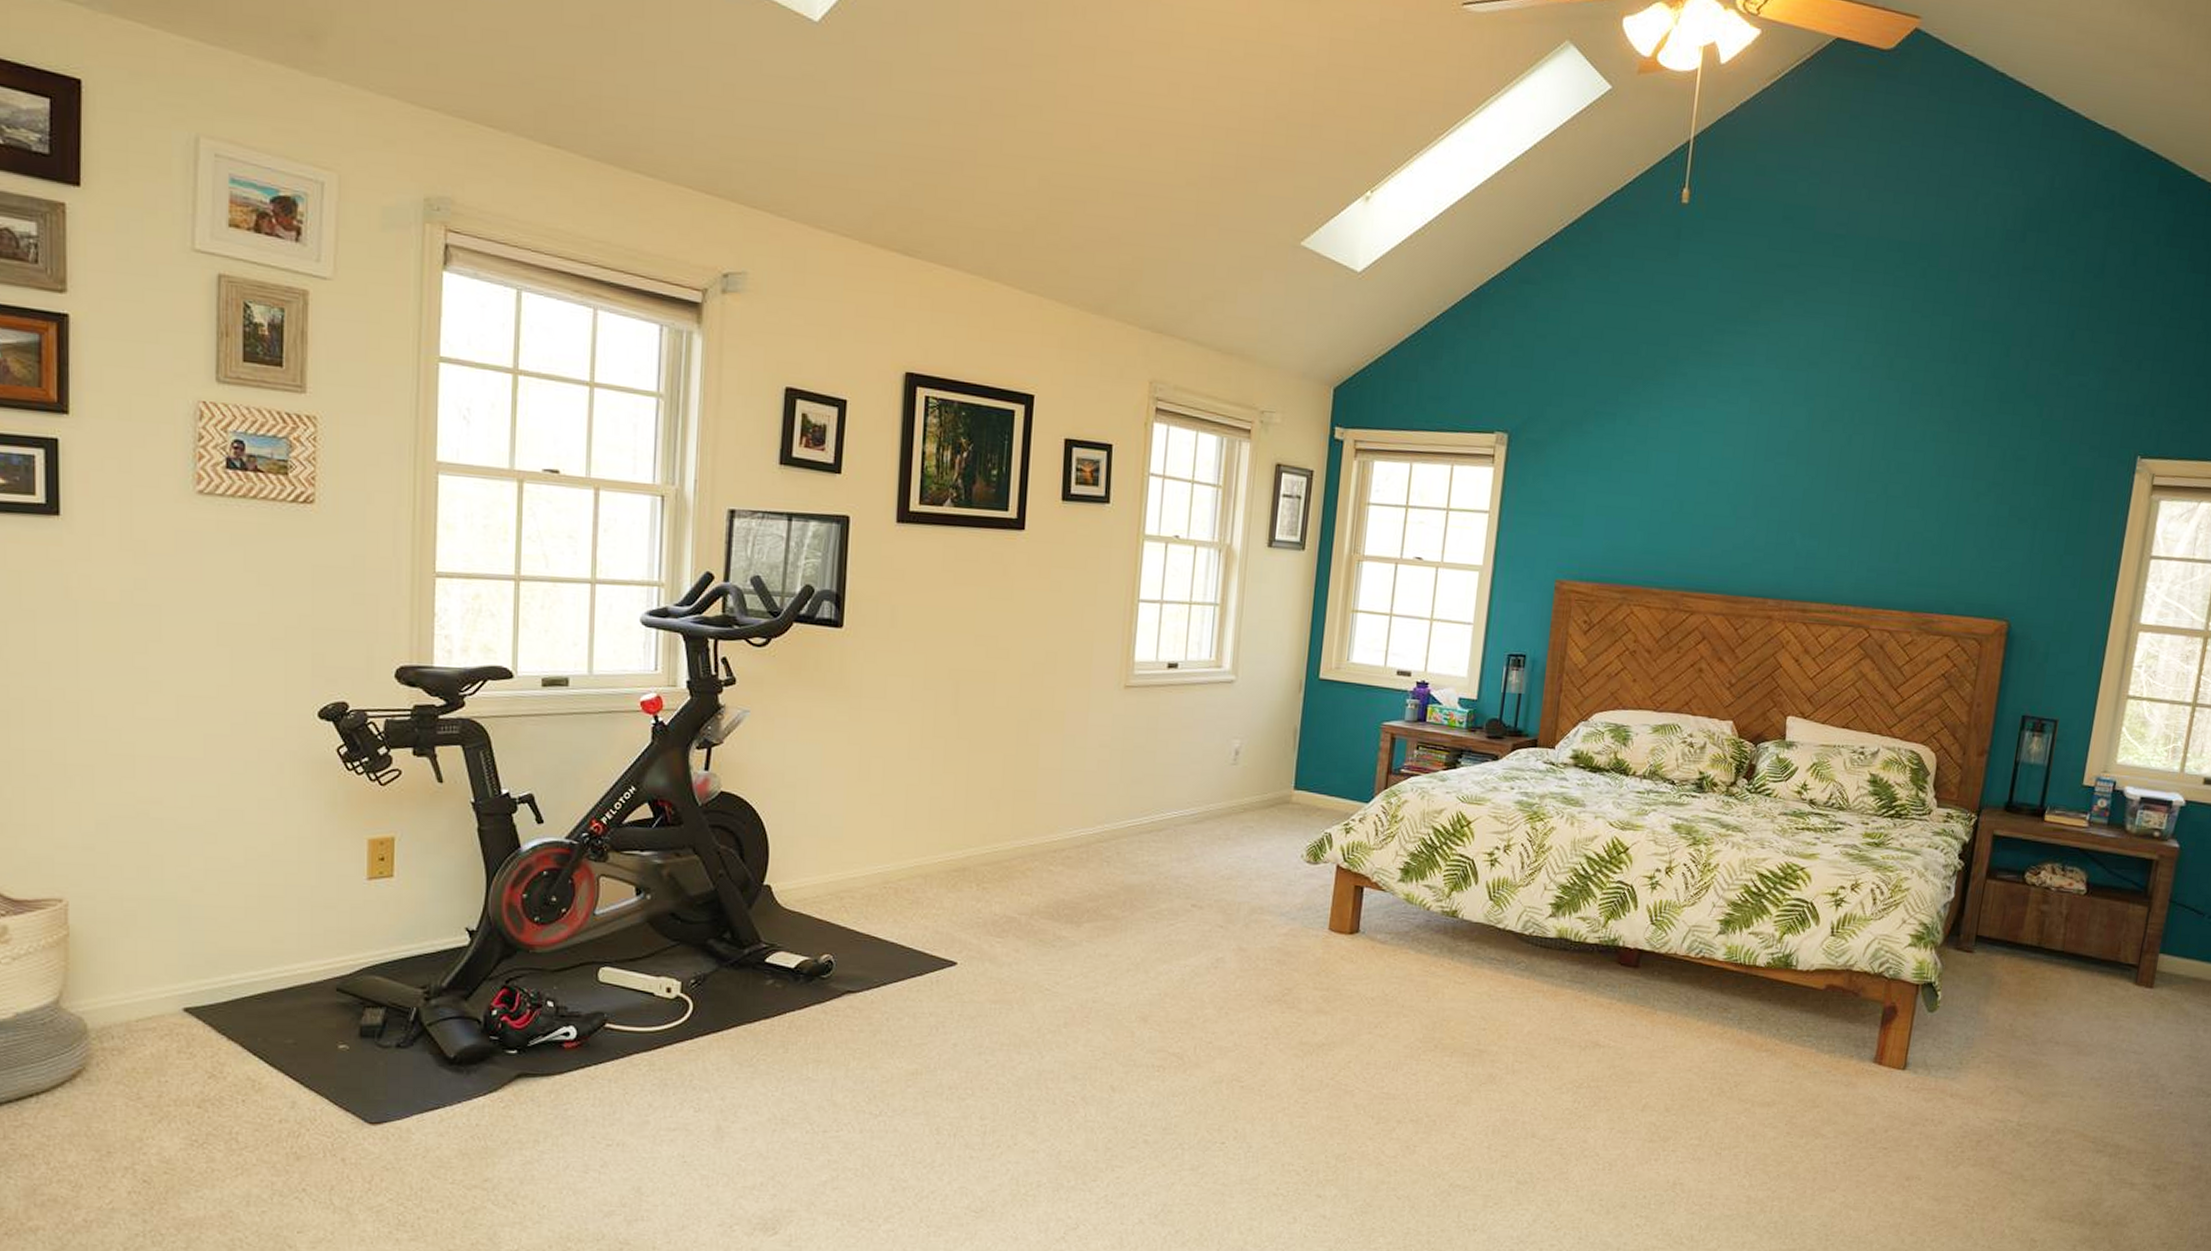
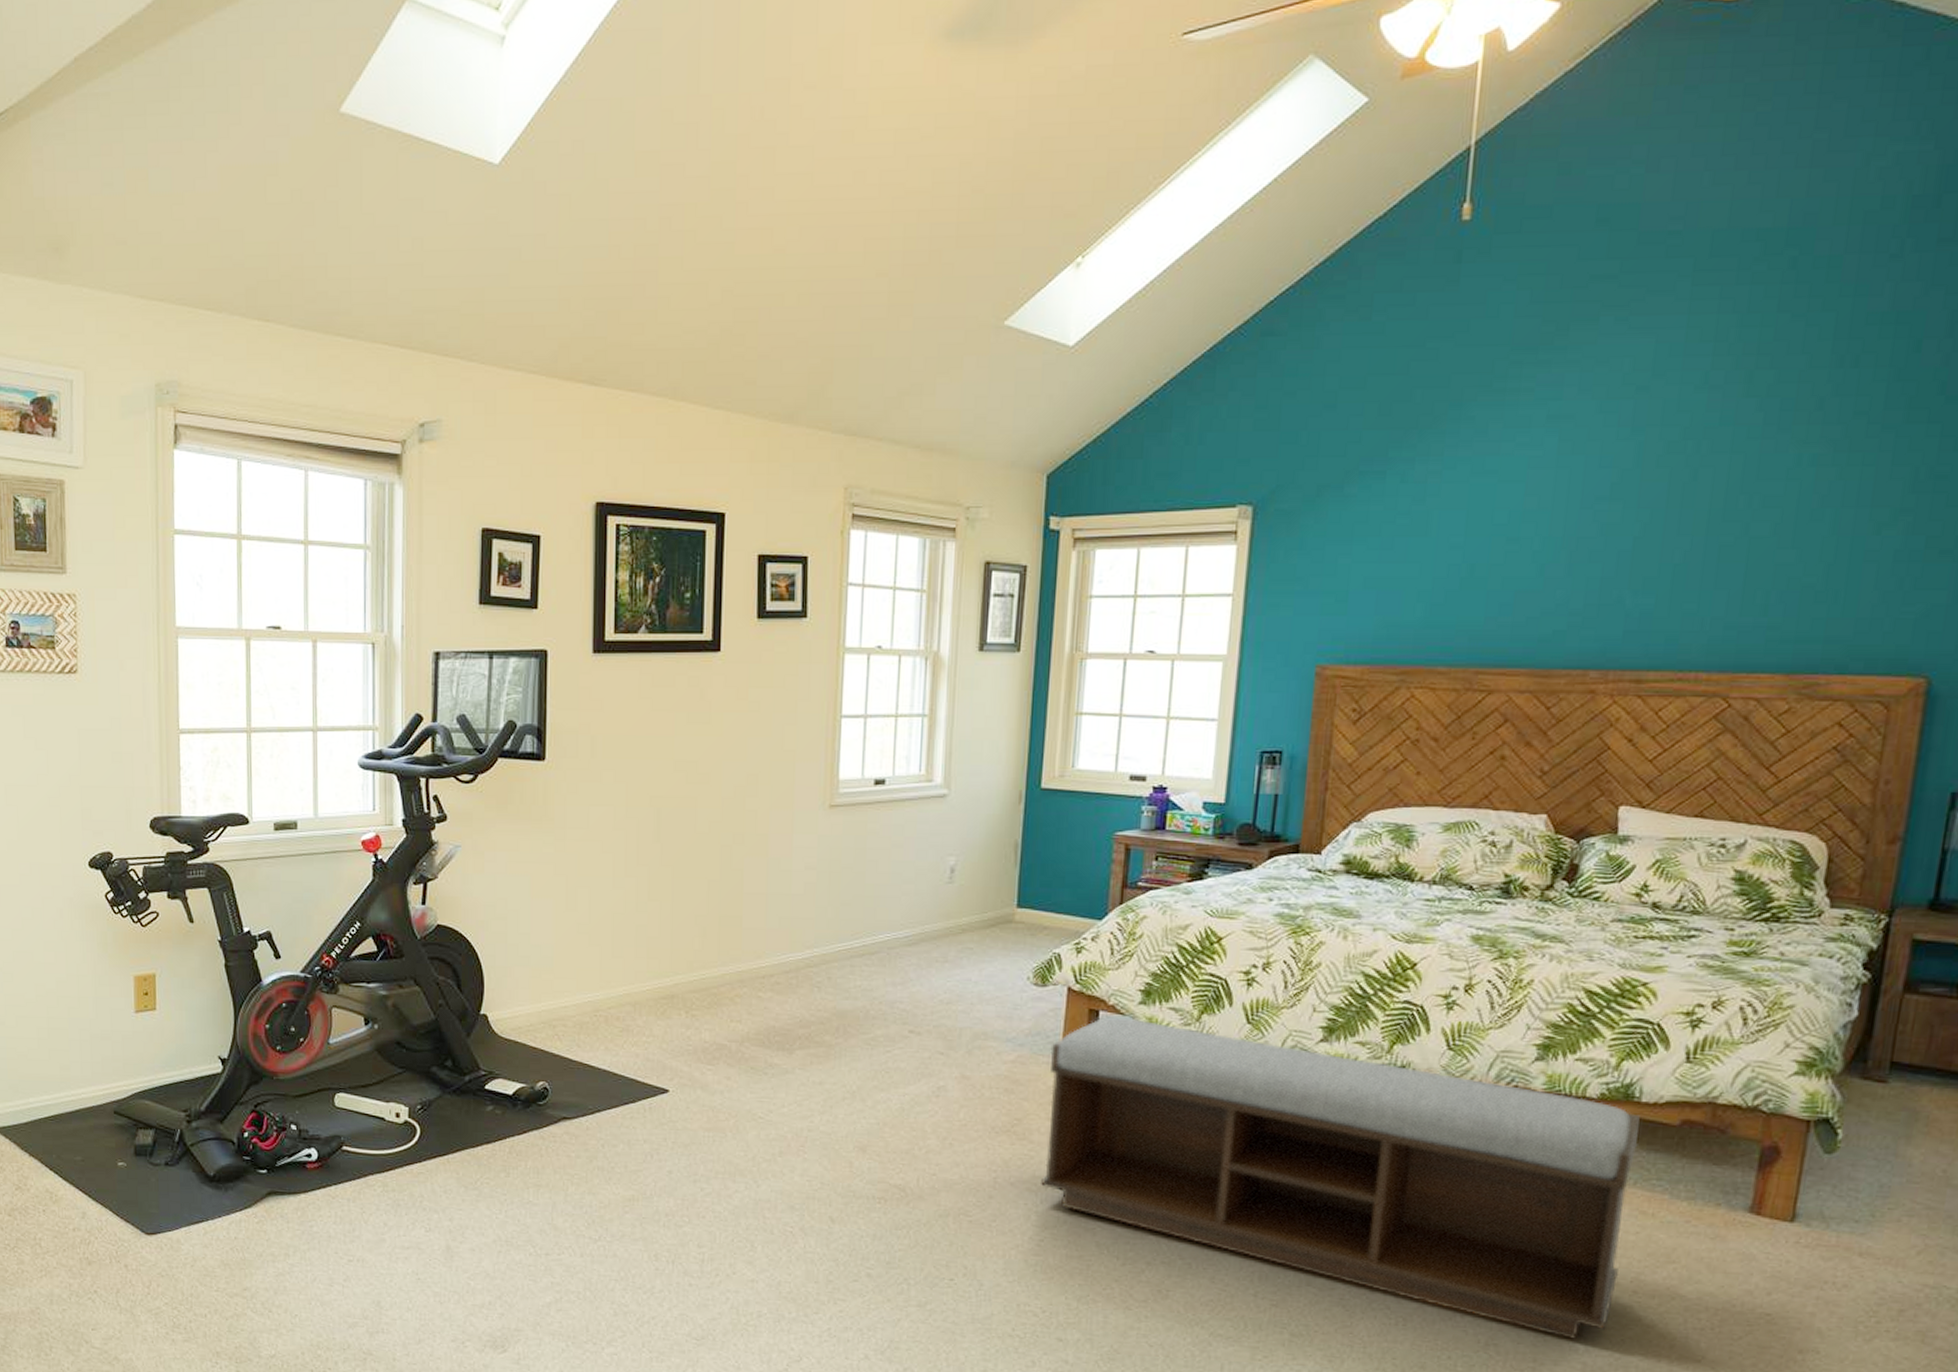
bench: none [1307,893,1796,1177] -> present [1041,1017,1640,1340]

